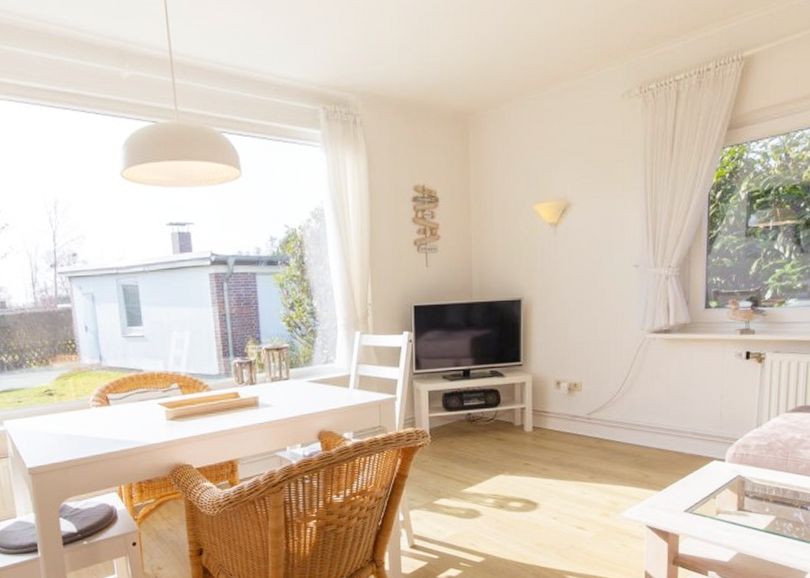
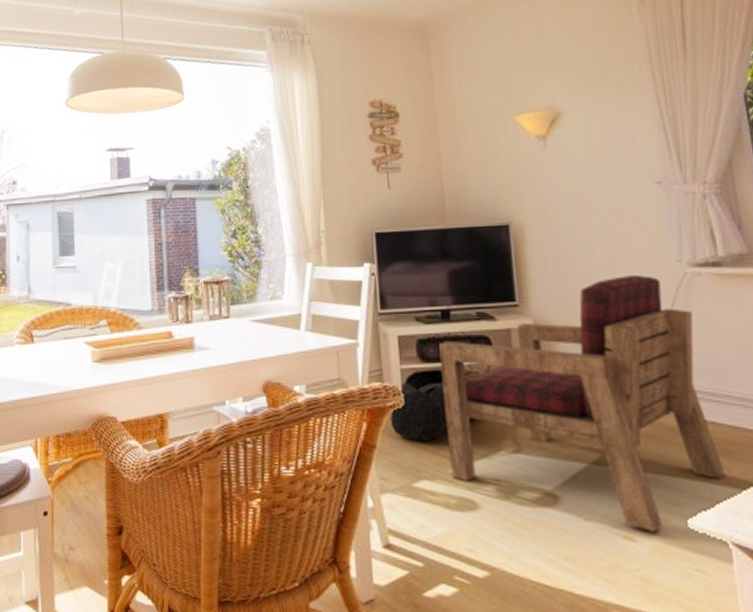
bag: none [420,416,479,470] -> present [391,369,467,440]
armchair: none [460,340,649,523] -> present [439,275,725,532]

